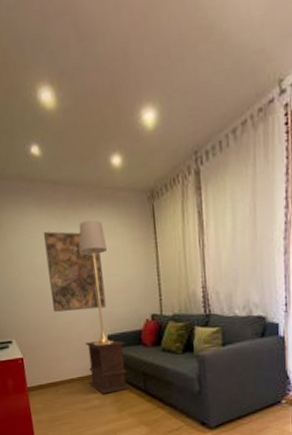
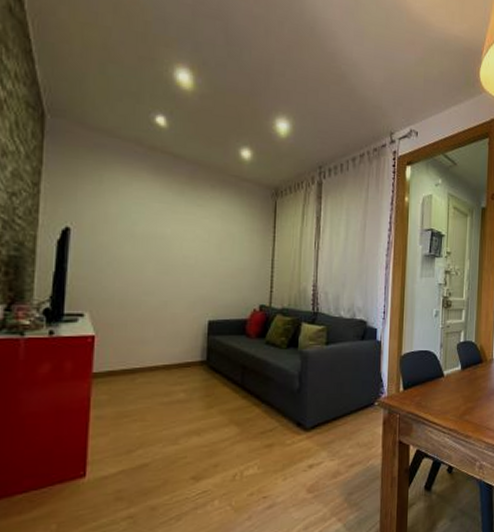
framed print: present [43,231,106,312] -> none [147,202,214,291]
lamp: present [78,219,114,346] -> none [190,200,224,331]
side table: present [85,340,132,394] -> none [176,326,227,387]

